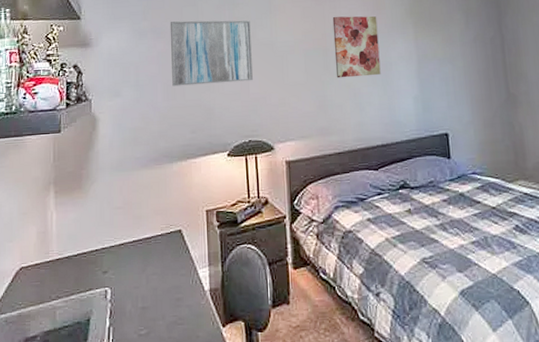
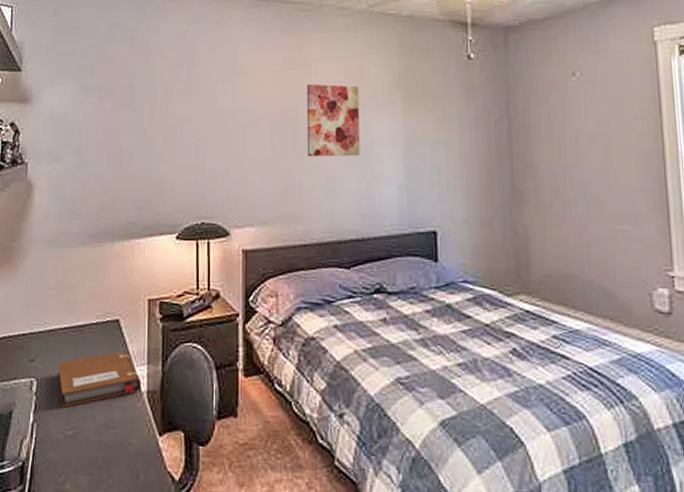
notebook: none [129,257,205,311] -> present [57,351,142,408]
wall art: present [170,20,254,87] -> none [118,79,211,154]

